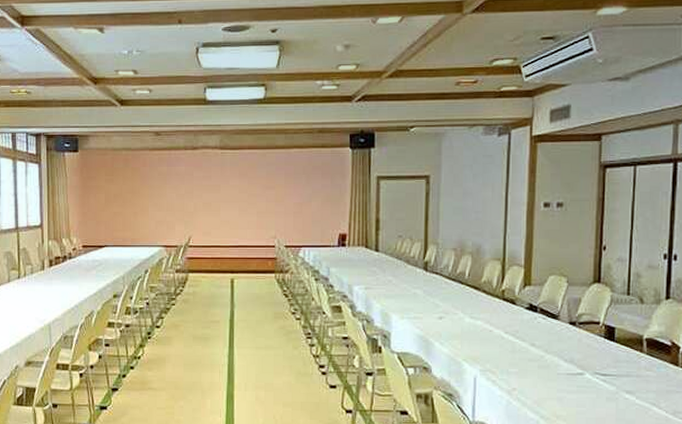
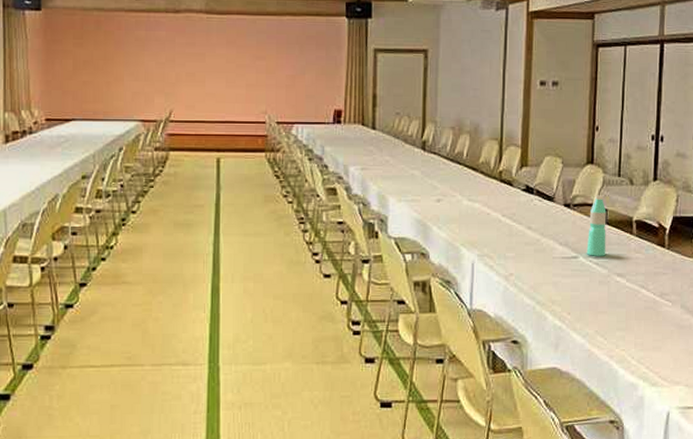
water bottle: none [593,313,615,373] -> present [586,195,607,256]

